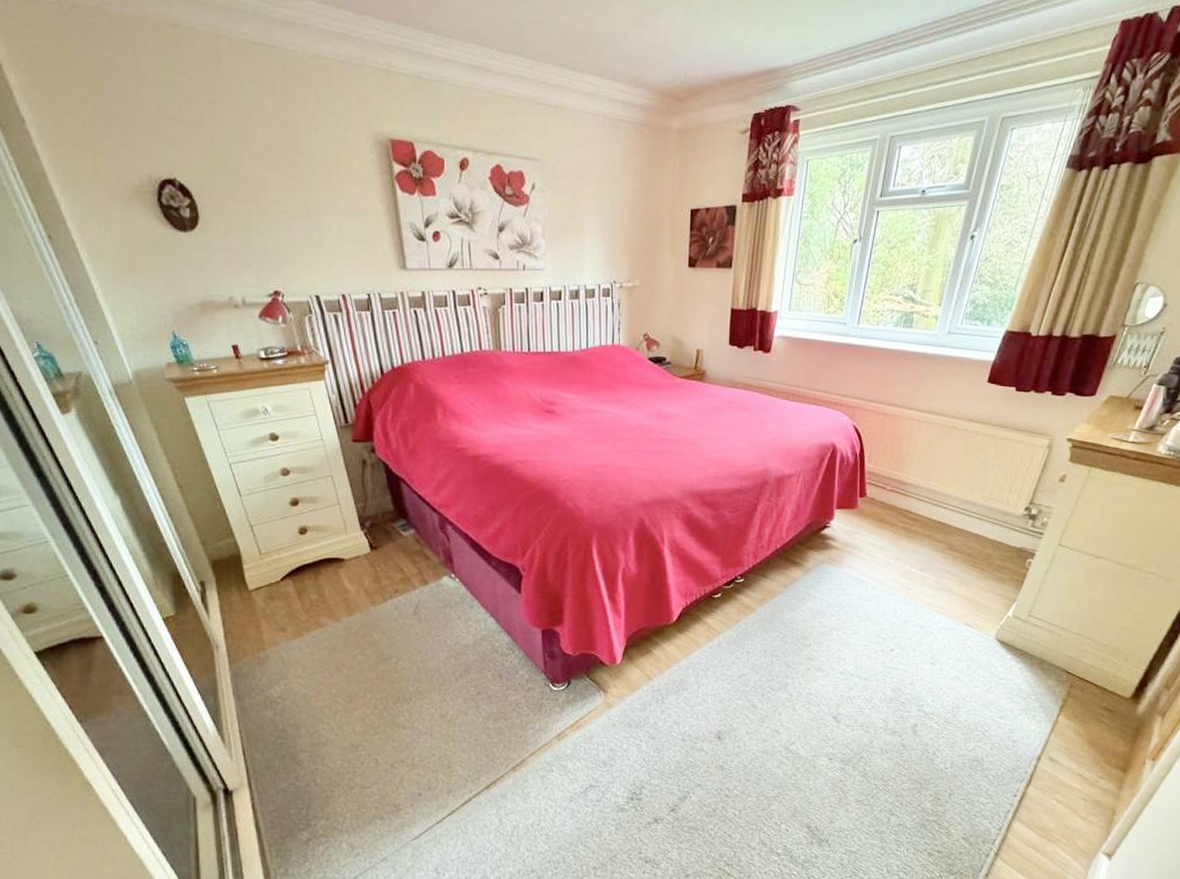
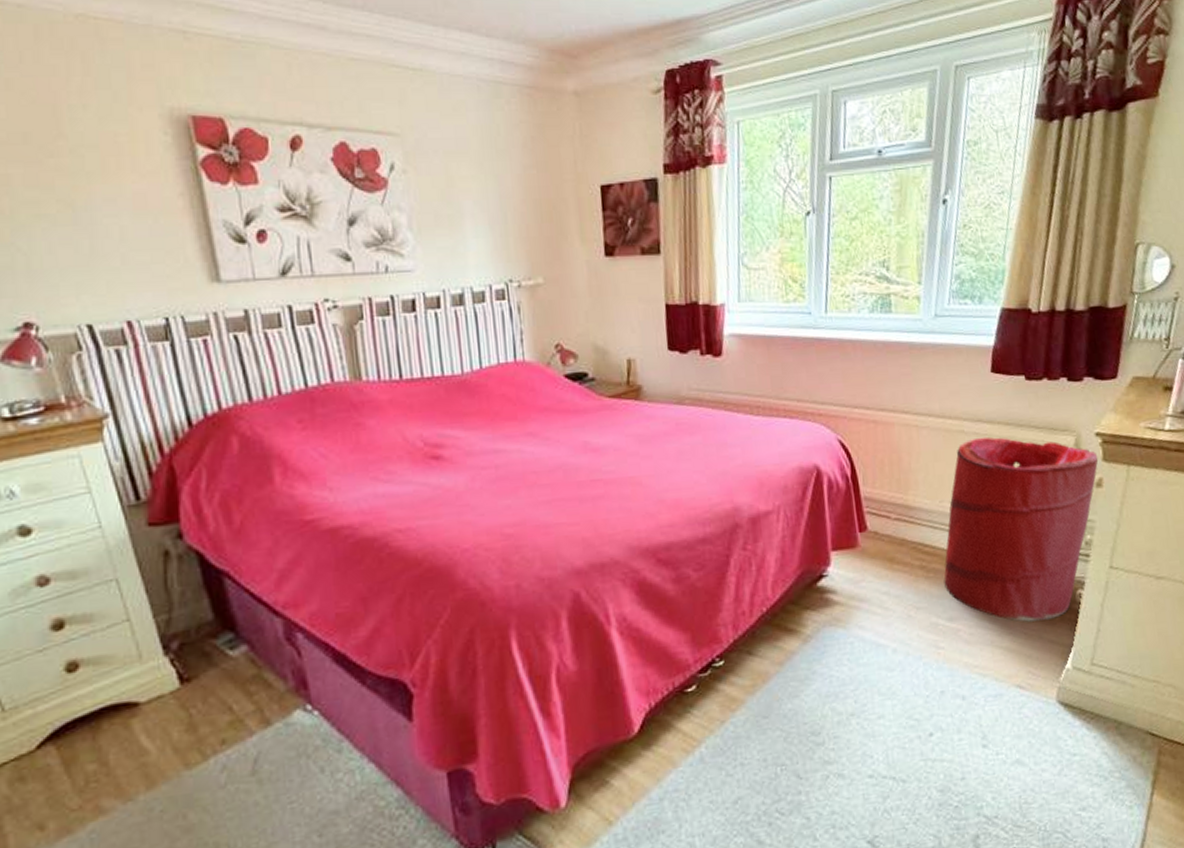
laundry hamper: none [921,433,1066,578] -> present [943,436,1099,622]

